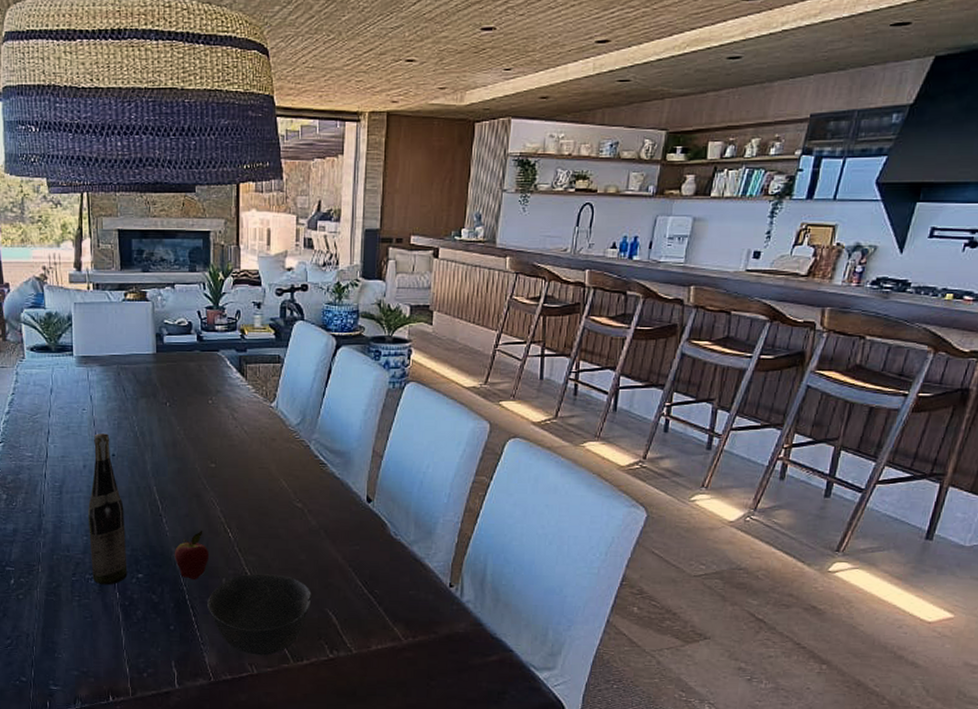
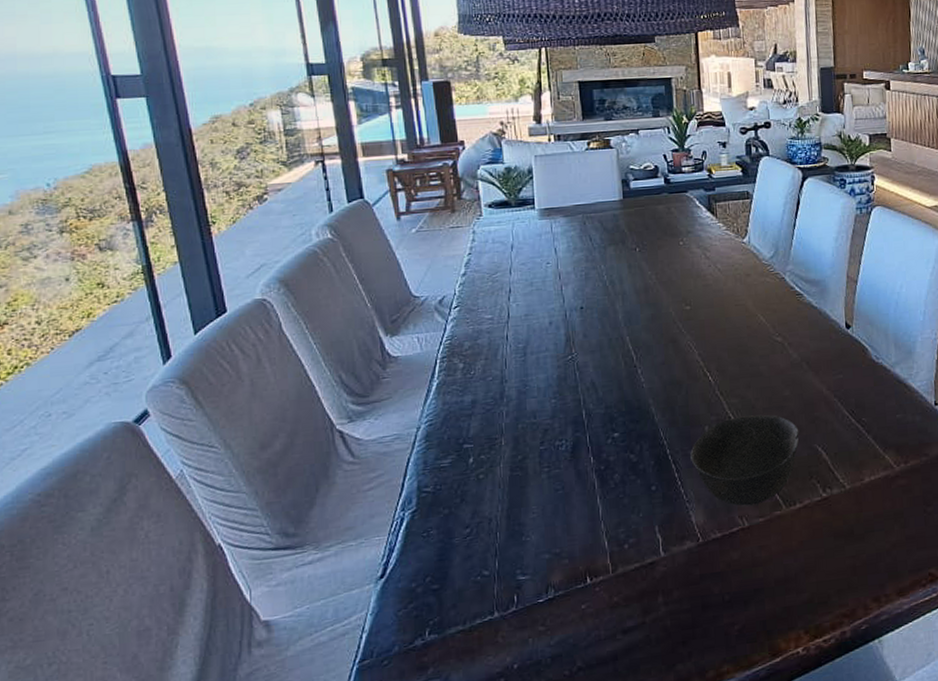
wine bottle: present [88,433,128,585] -> none [556,286,602,451]
fruit: present [174,531,210,581] -> none [651,378,690,433]

